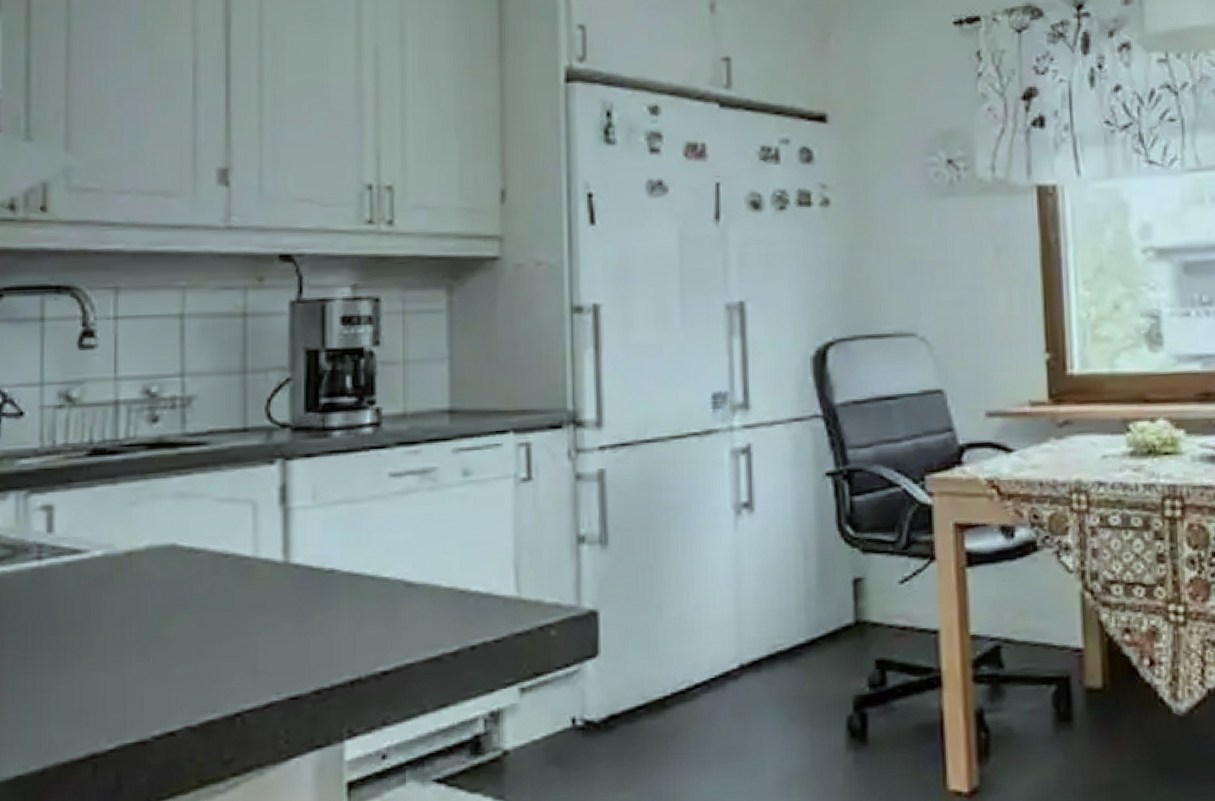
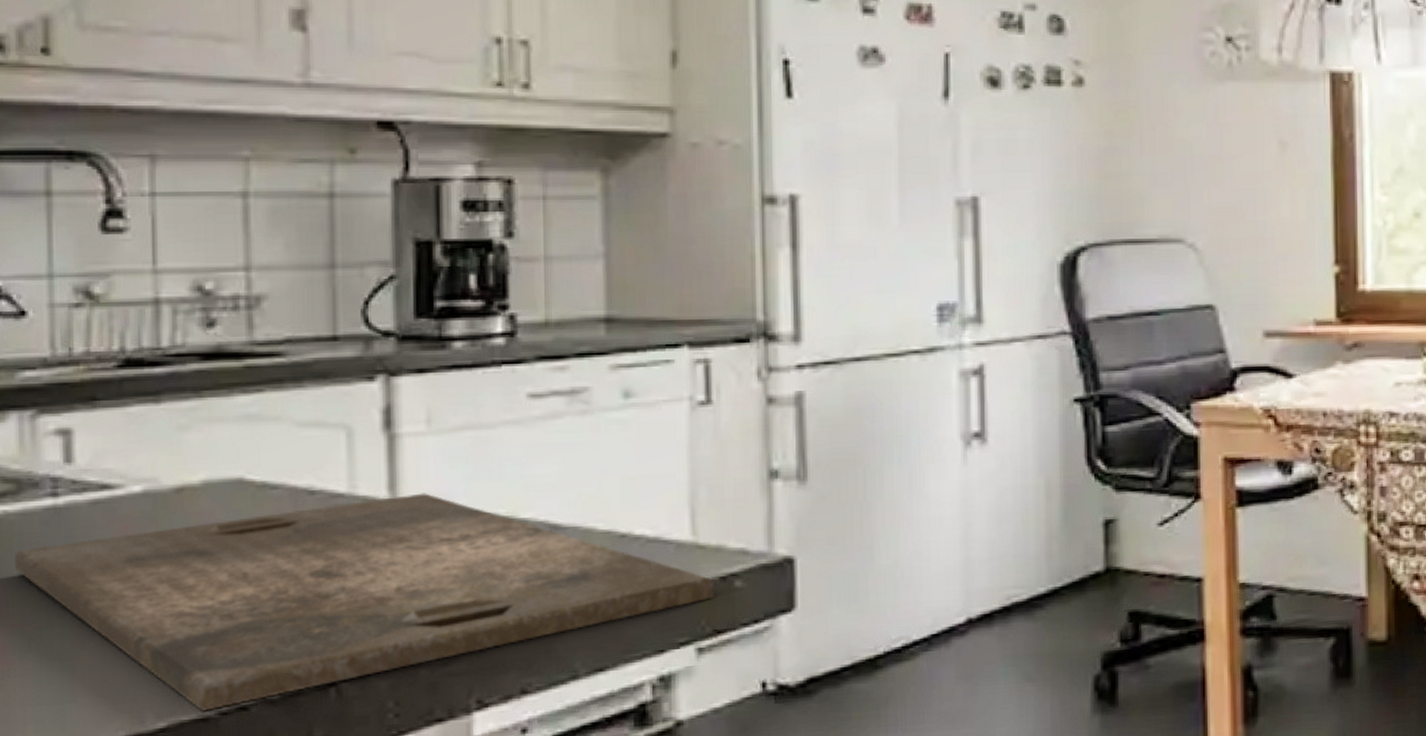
cutting board: none [10,556,534,736] -> present [15,493,715,711]

